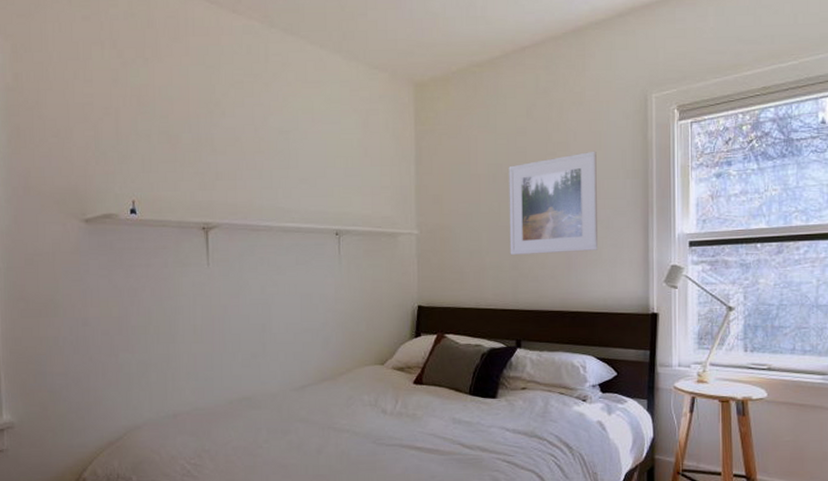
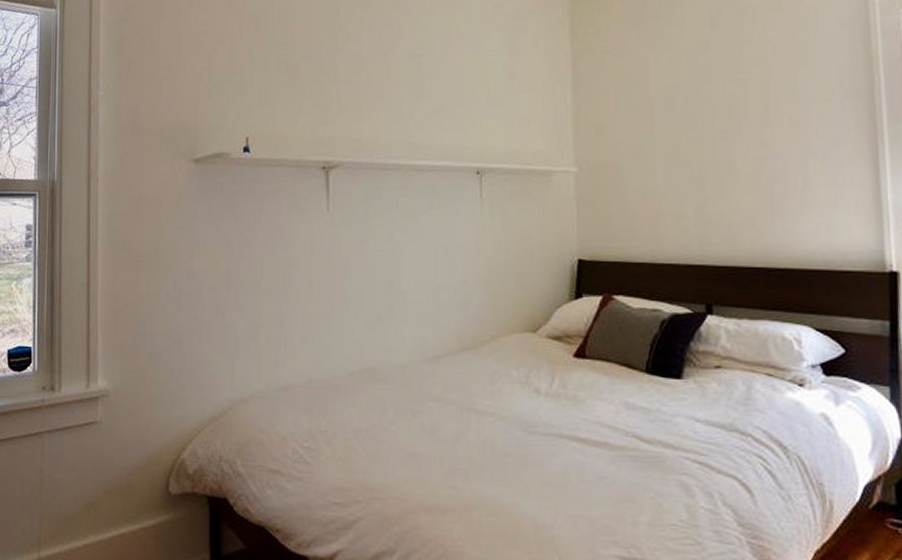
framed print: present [508,151,599,256] -> none [689,66,812,198]

